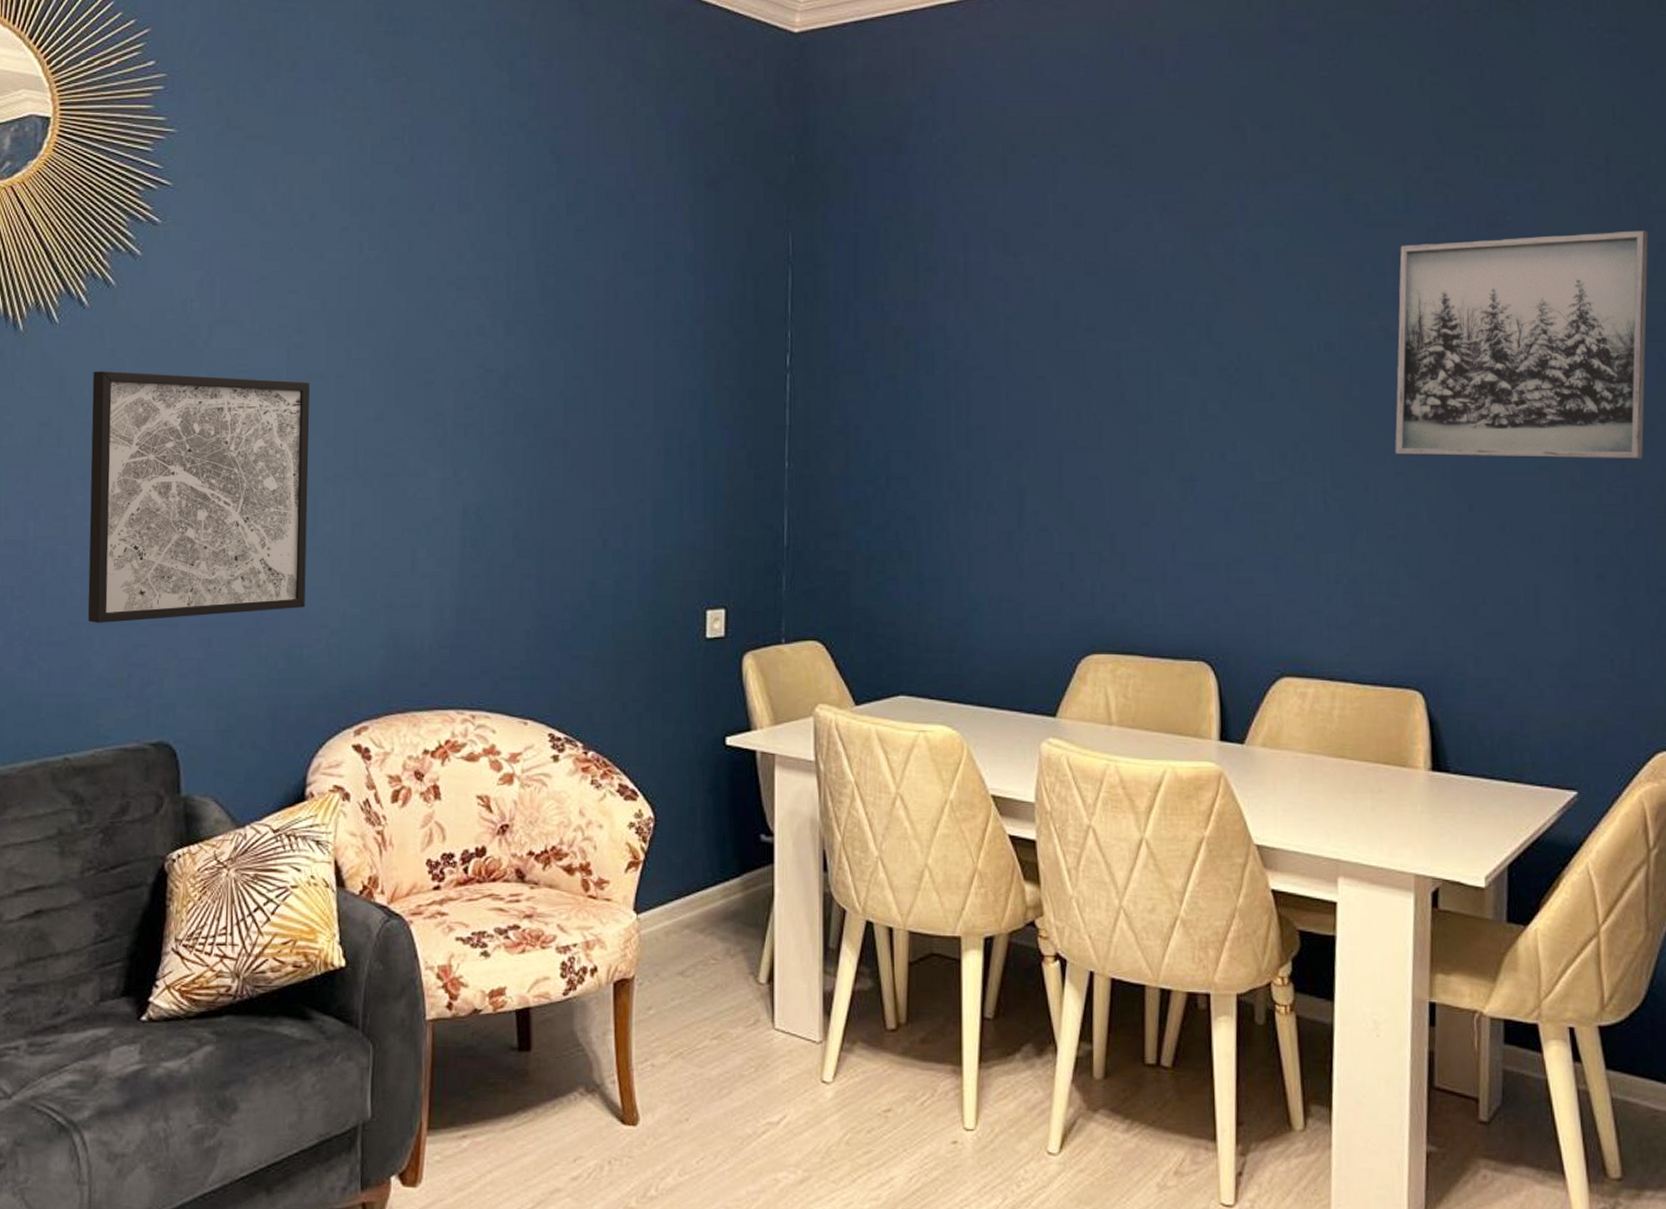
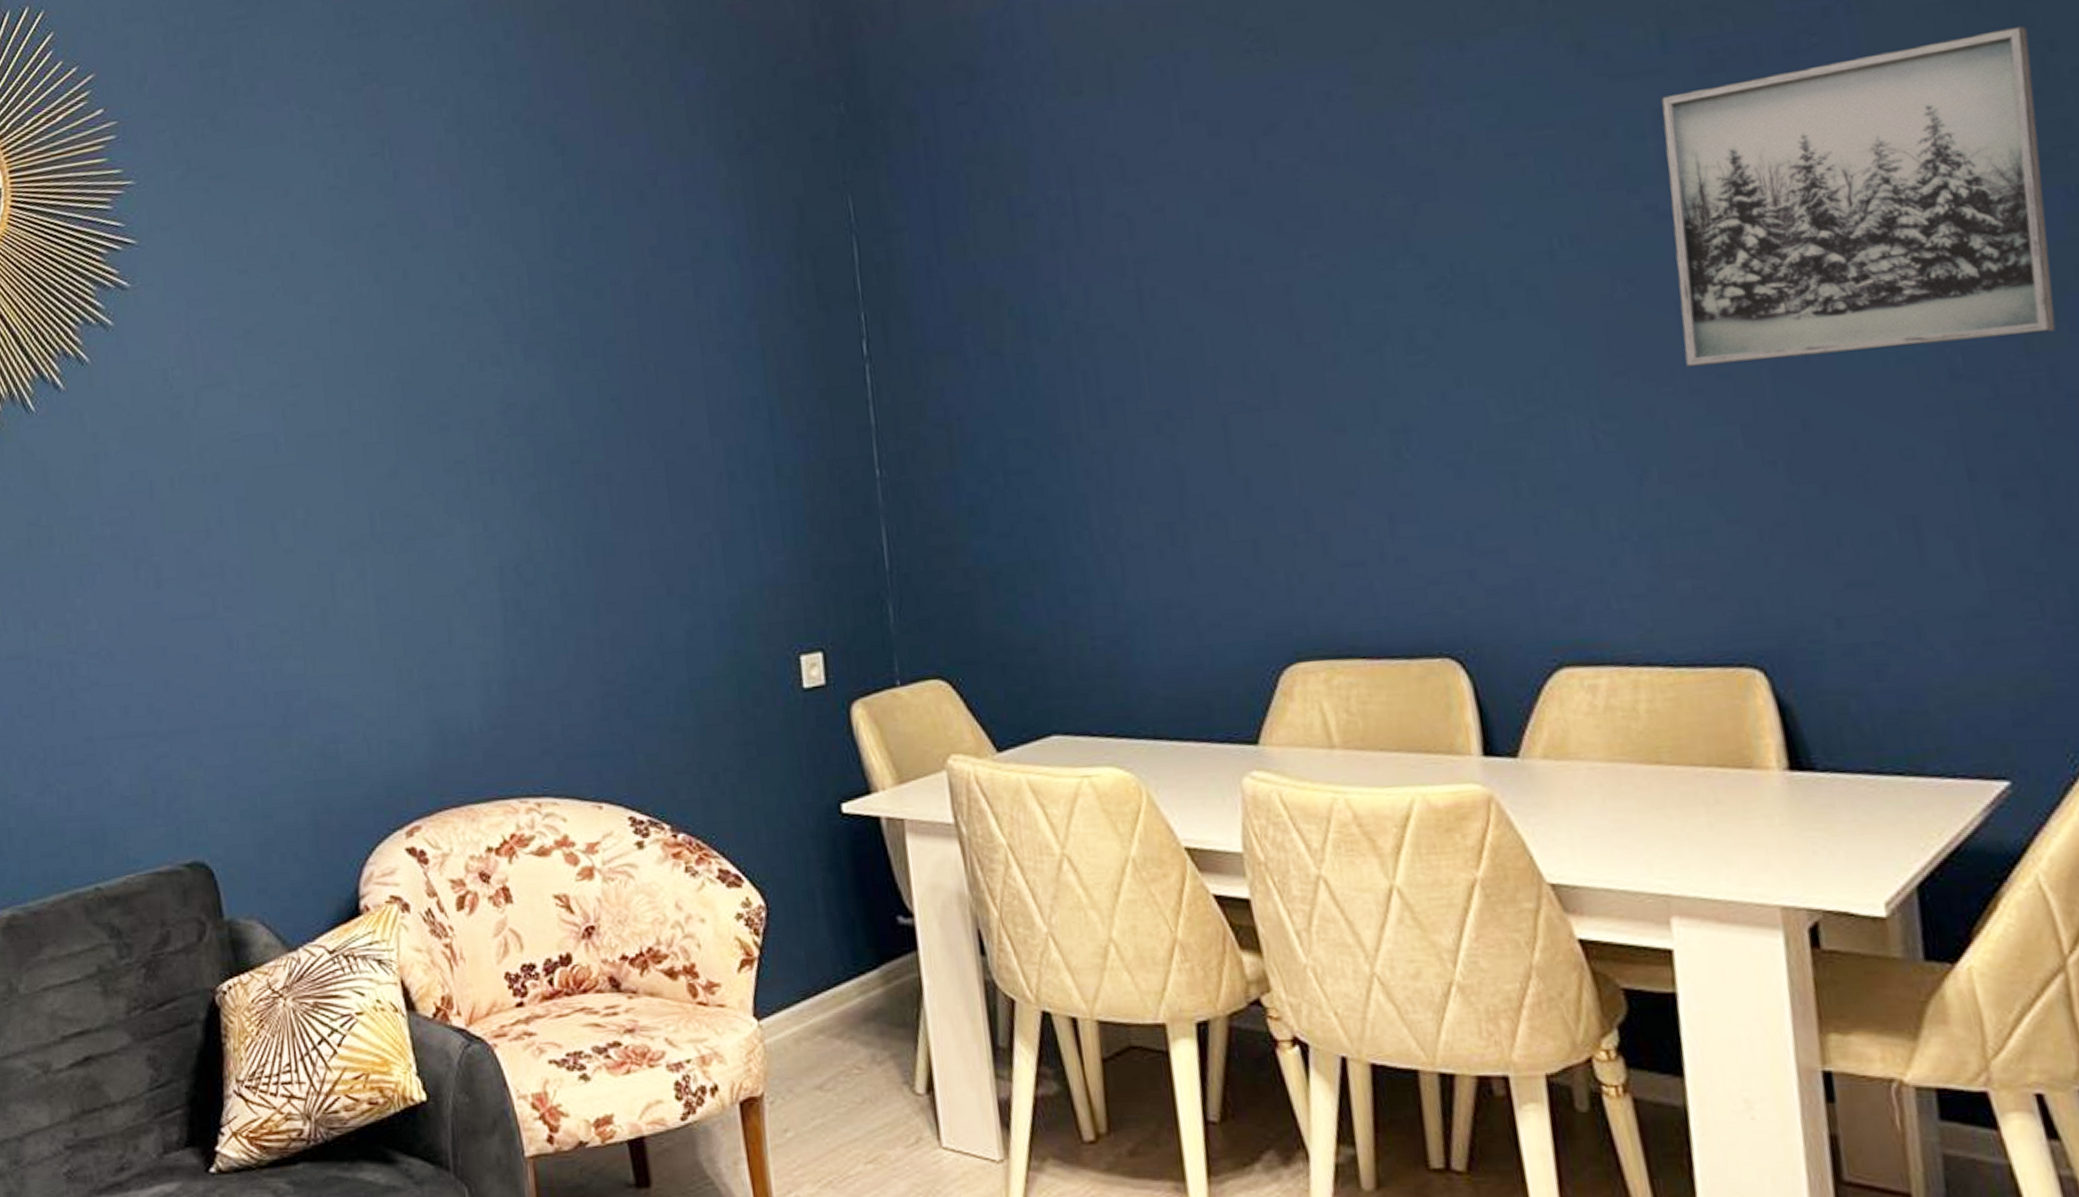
wall art: present [87,371,310,623] -> none [77,442,335,737]

